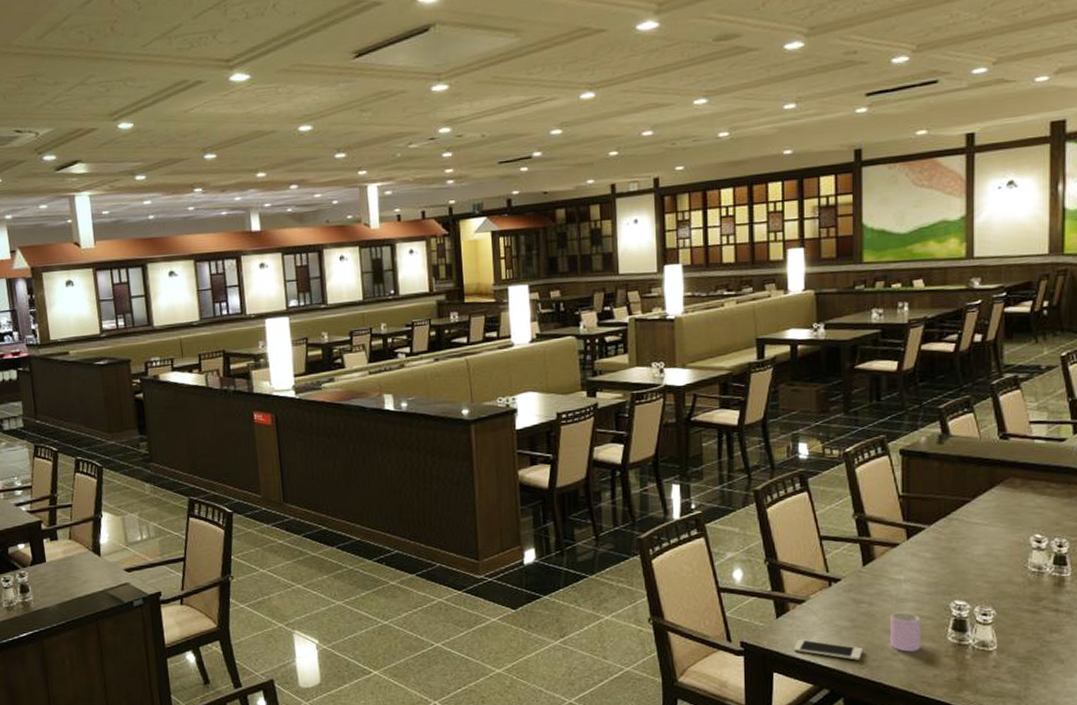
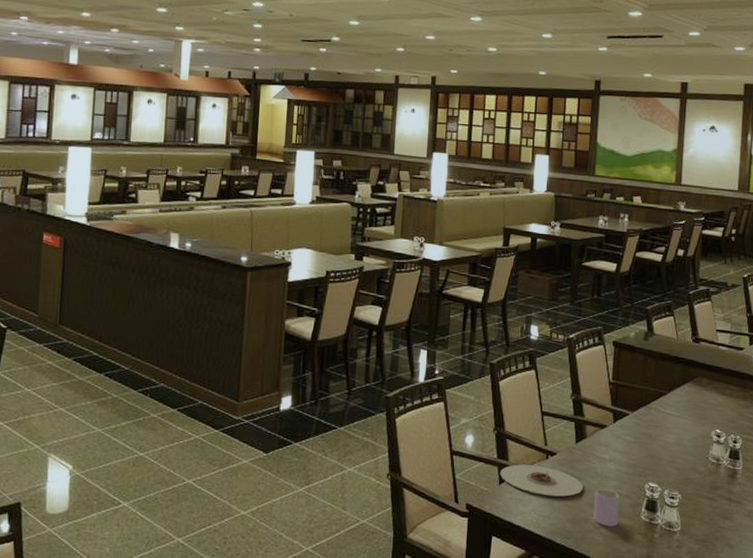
plate: none [776,594,875,626] -> present [500,464,583,497]
cell phone: present [794,639,864,660] -> none [512,507,571,531]

